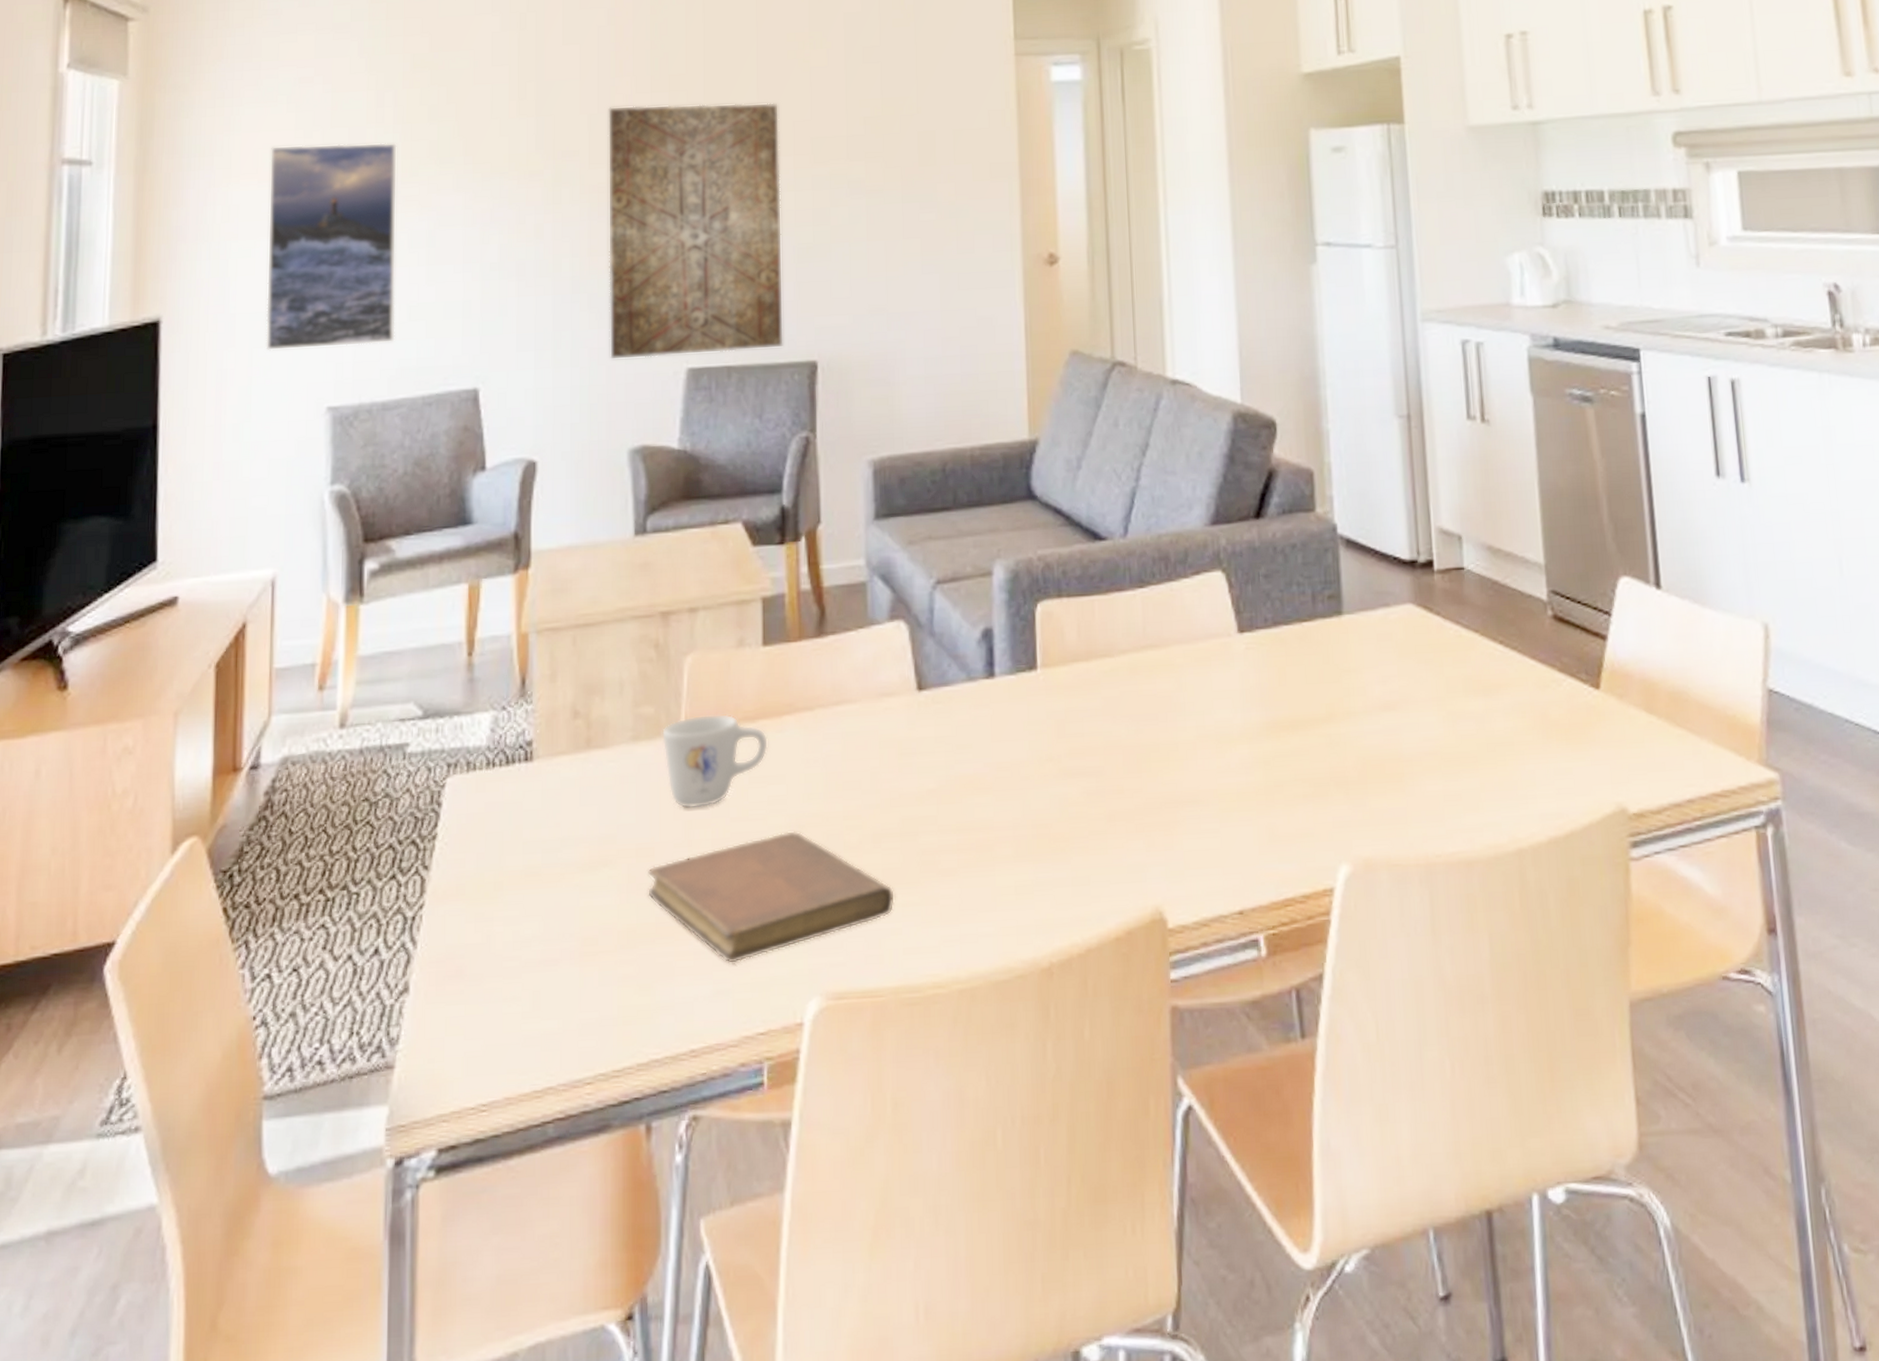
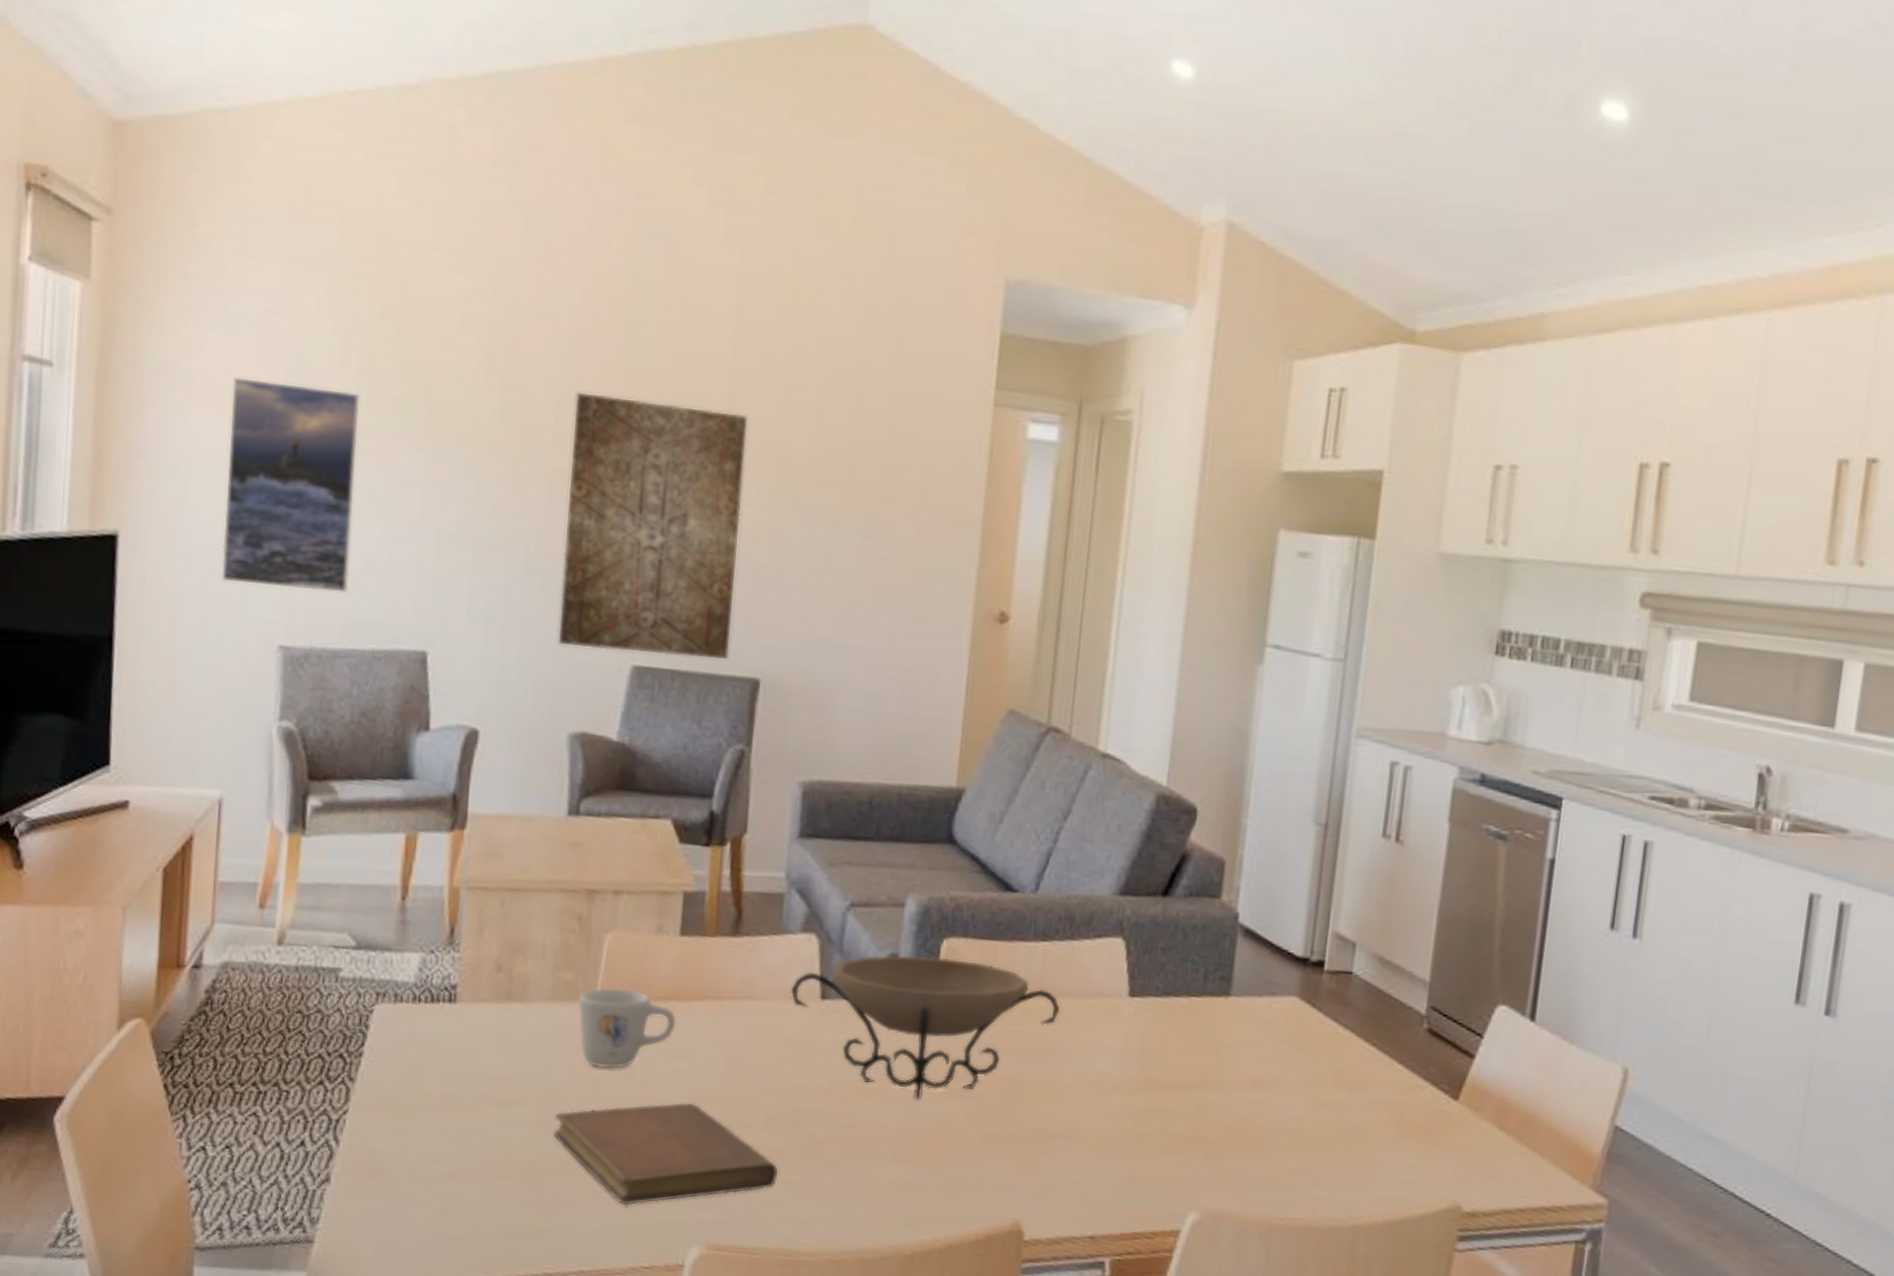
decorative bowl: none [884,621,1170,788] -> present [790,954,1061,1102]

